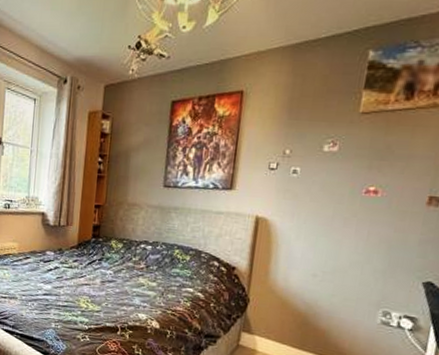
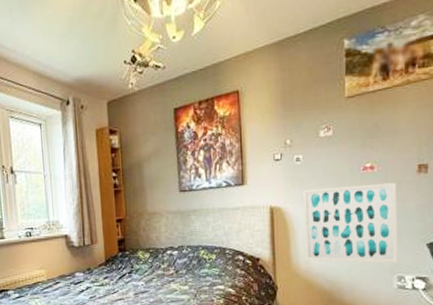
wall art: none [284,204,401,298] -> present [302,182,399,264]

